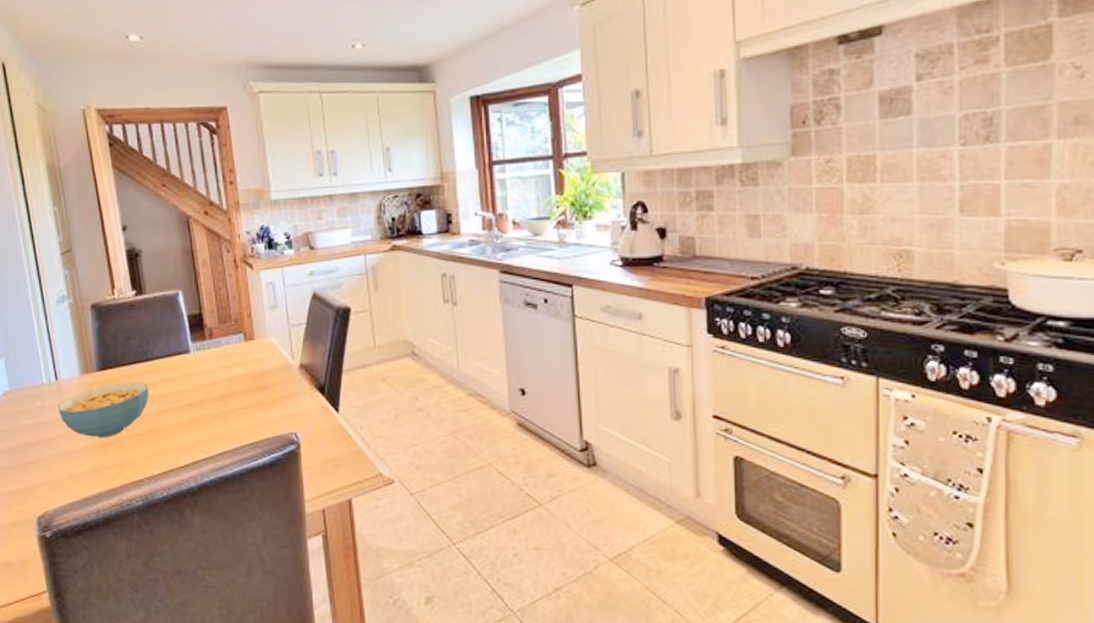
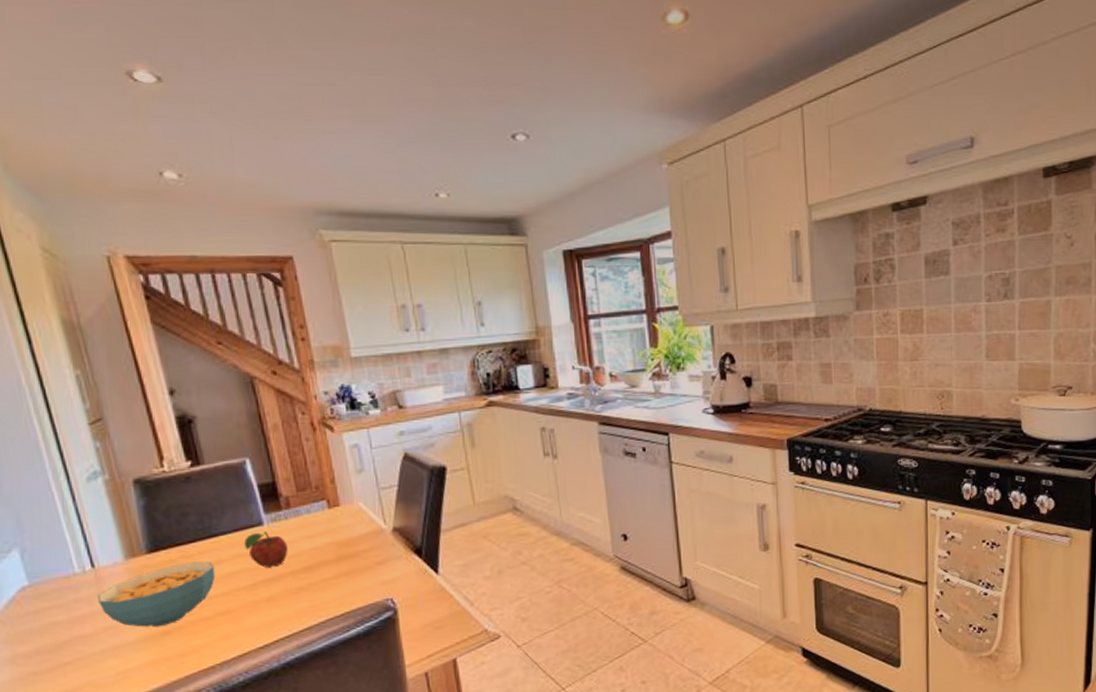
fruit: none [174,358,209,393] -> present [244,530,288,568]

